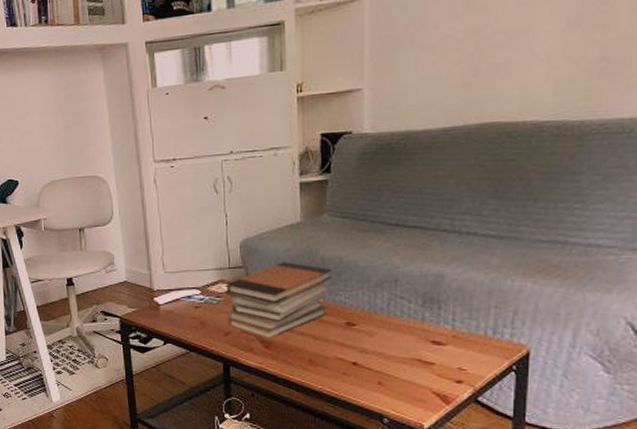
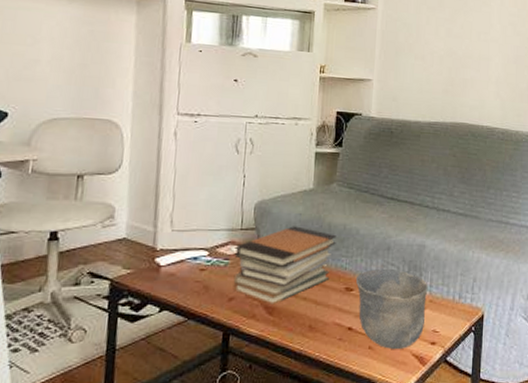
cup: none [357,303,450,386] -> present [355,269,428,349]

